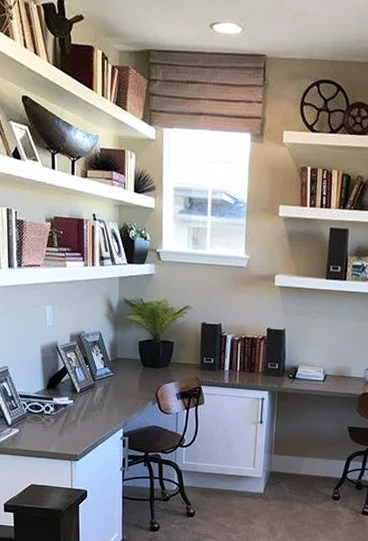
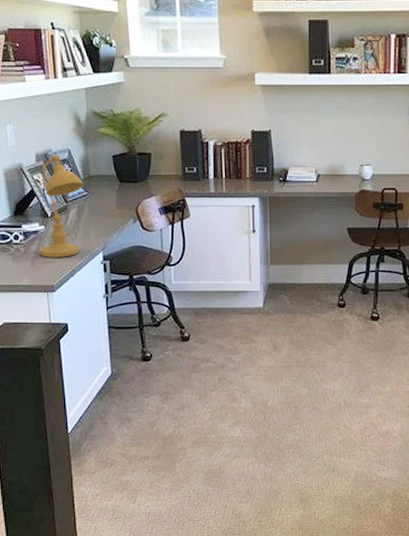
desk lamp: none [67,336,111,431] -> present [40,154,84,258]

